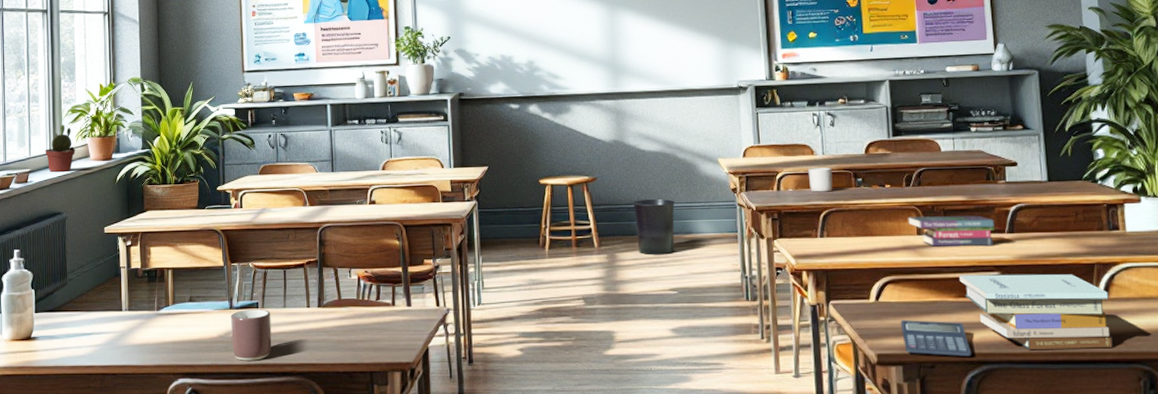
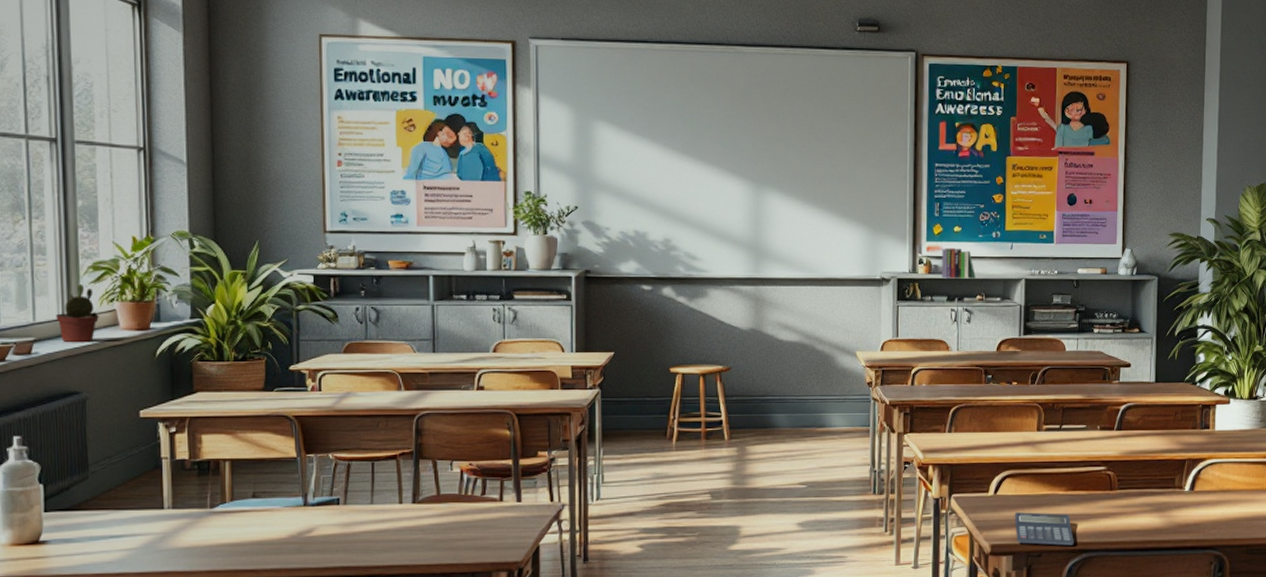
mug: present [231,309,272,361] -> none [305,506,356,564]
waste bin: present [633,199,676,255] -> none [767,392,811,449]
books: none [798,53,836,84] -> present [942,247,975,279]
mug: present [807,167,833,192] -> none [941,363,964,388]
books: present [908,215,994,247] -> none [1030,413,1105,442]
books: present [959,274,1113,350] -> none [1071,468,1194,539]

